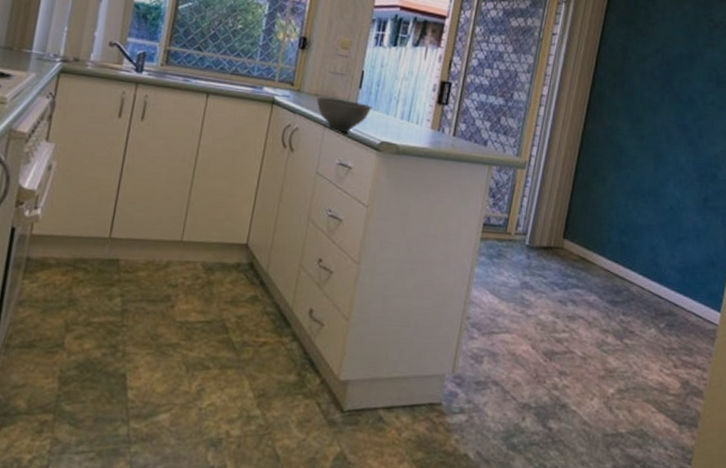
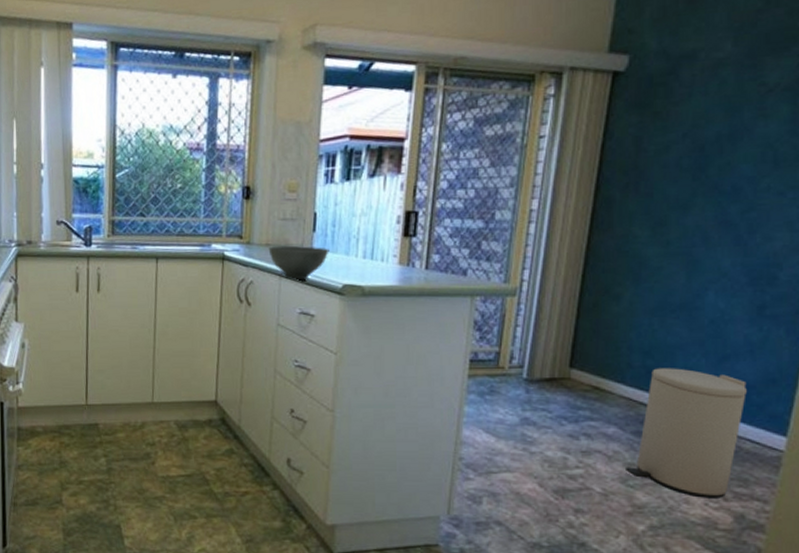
pedal bin: none [602,245,694,365] -> present [626,368,747,498]

